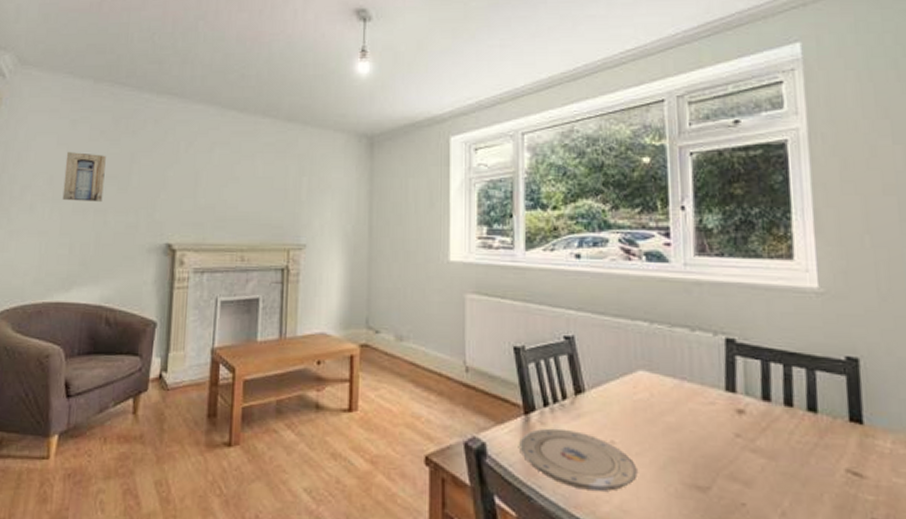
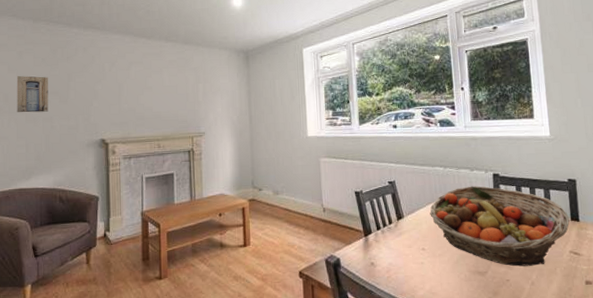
plate: present [519,428,638,491] -> none [362,243,441,282]
fruit basket: none [625,353,846,486] -> present [430,186,569,266]

